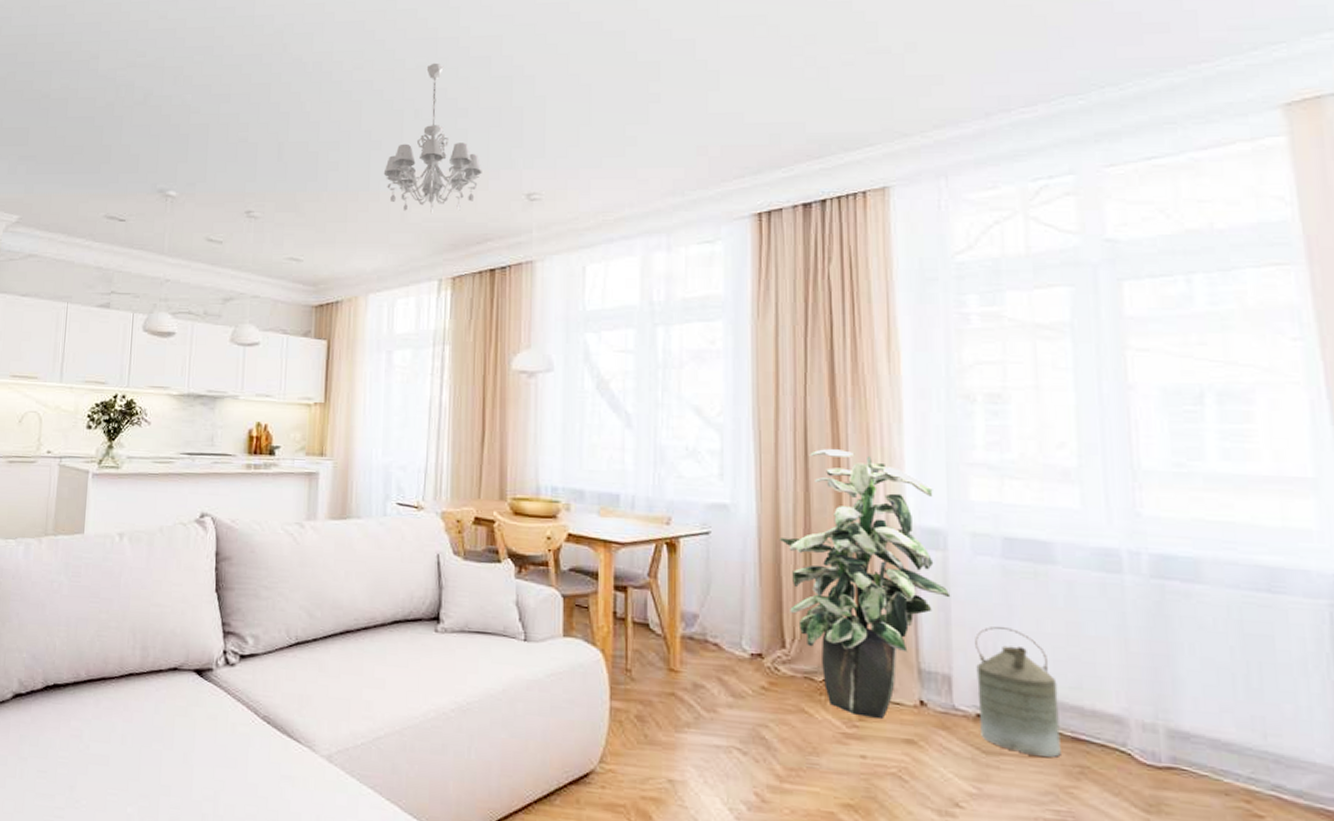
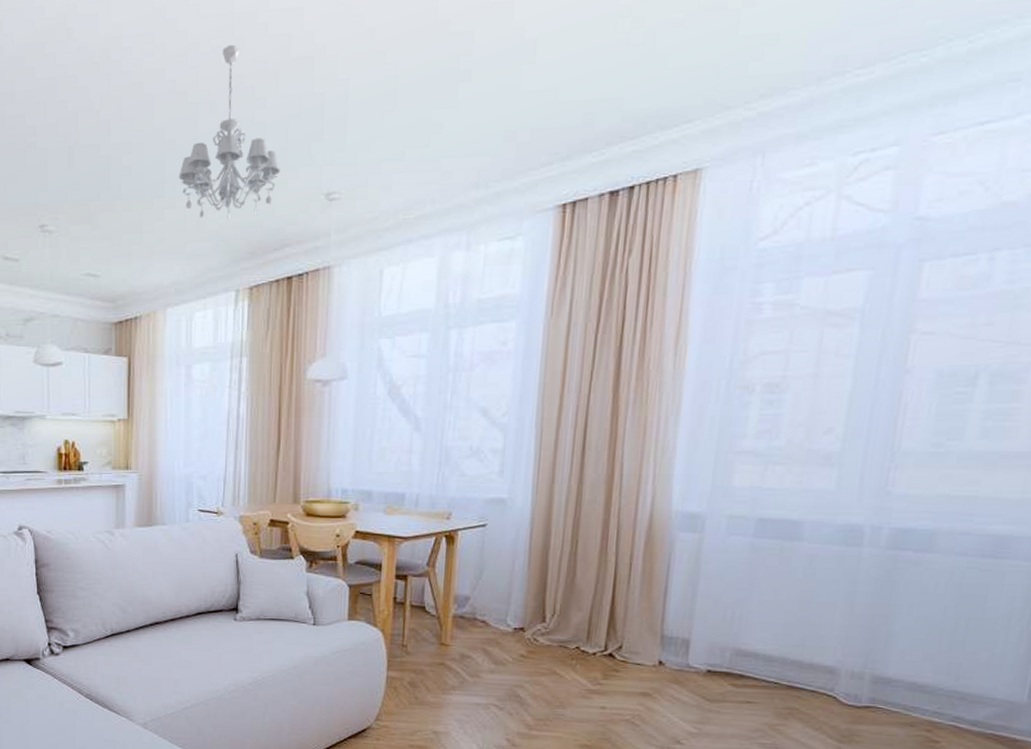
indoor plant: present [779,449,951,720] -> none [549,444,701,678]
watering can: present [975,627,1061,758] -> none [708,597,783,703]

